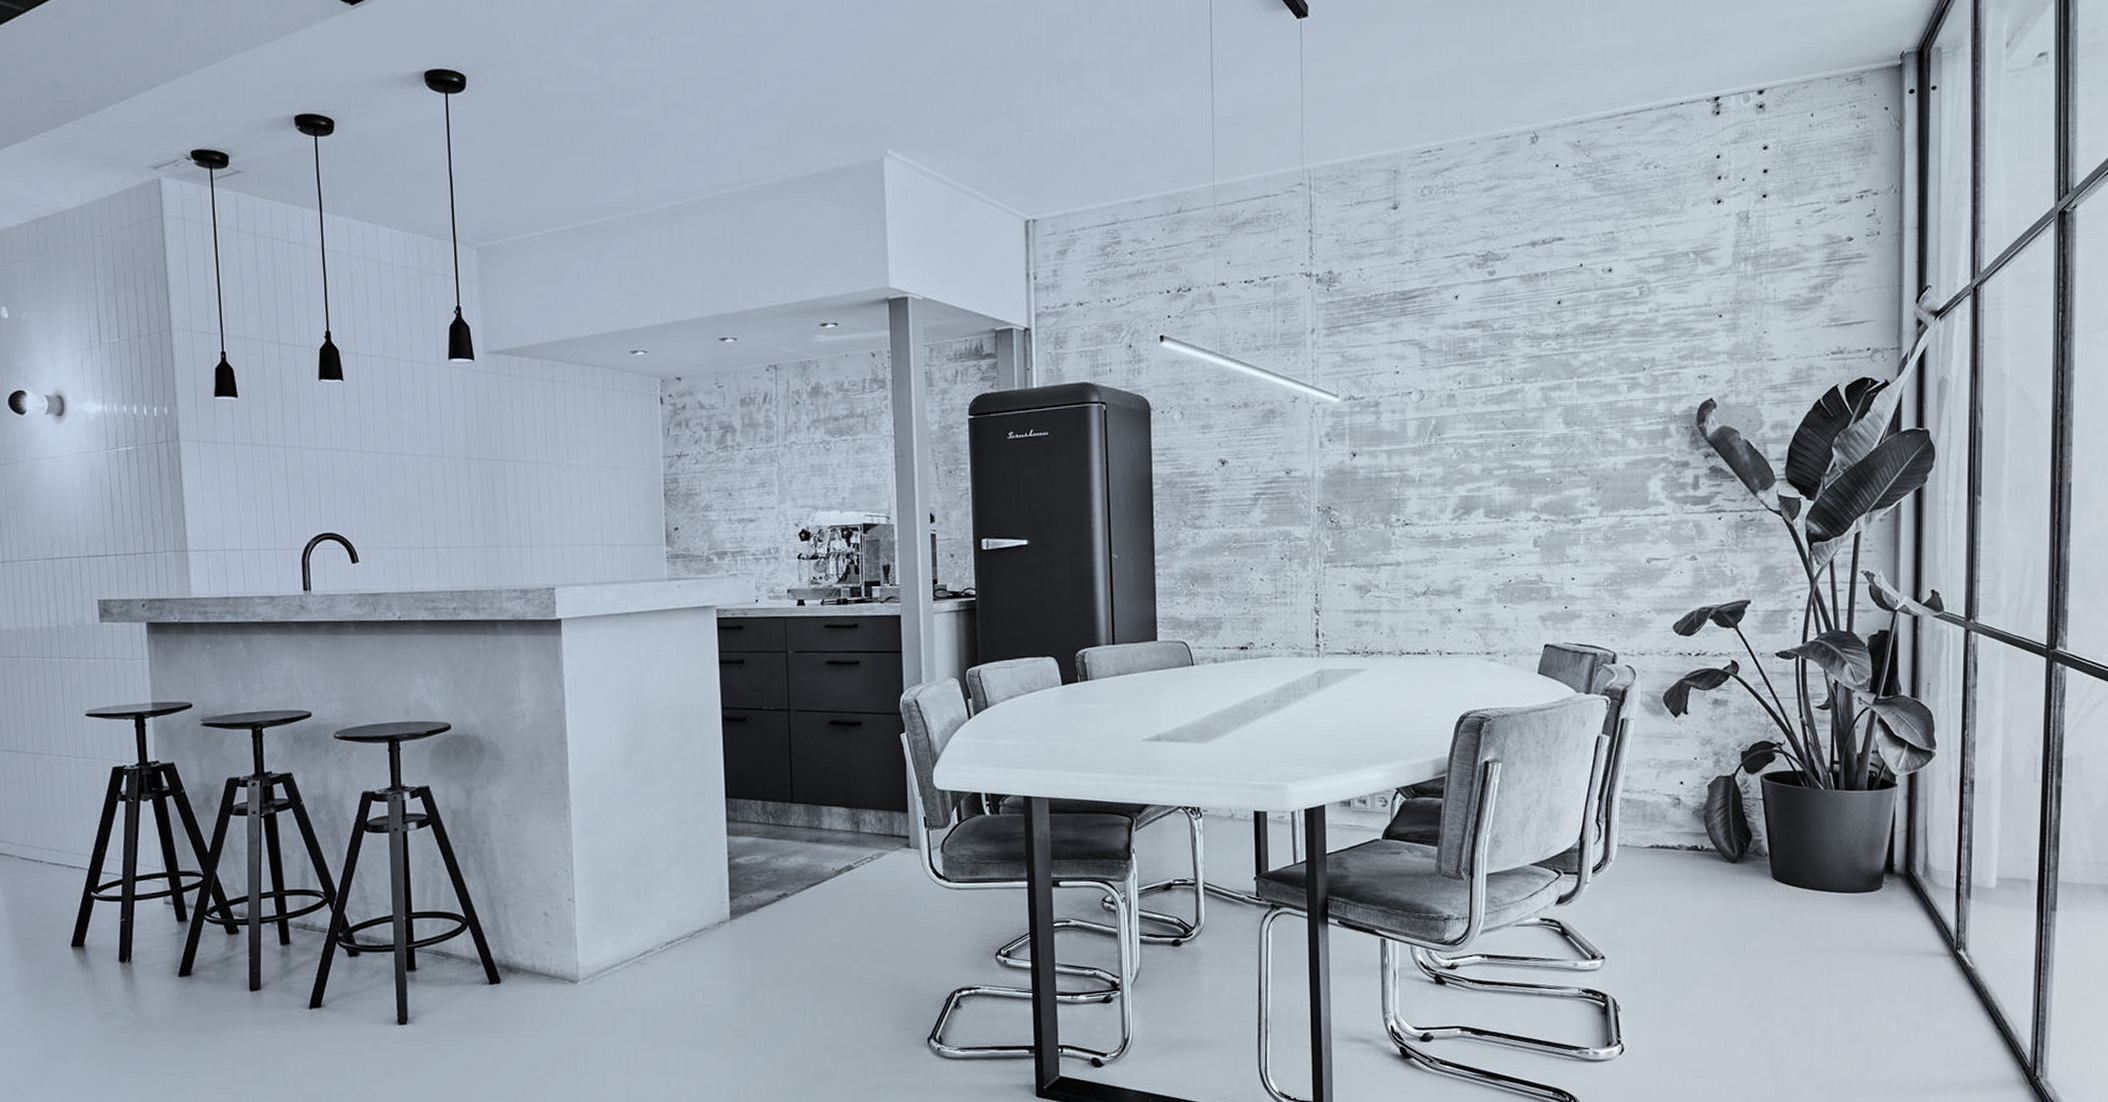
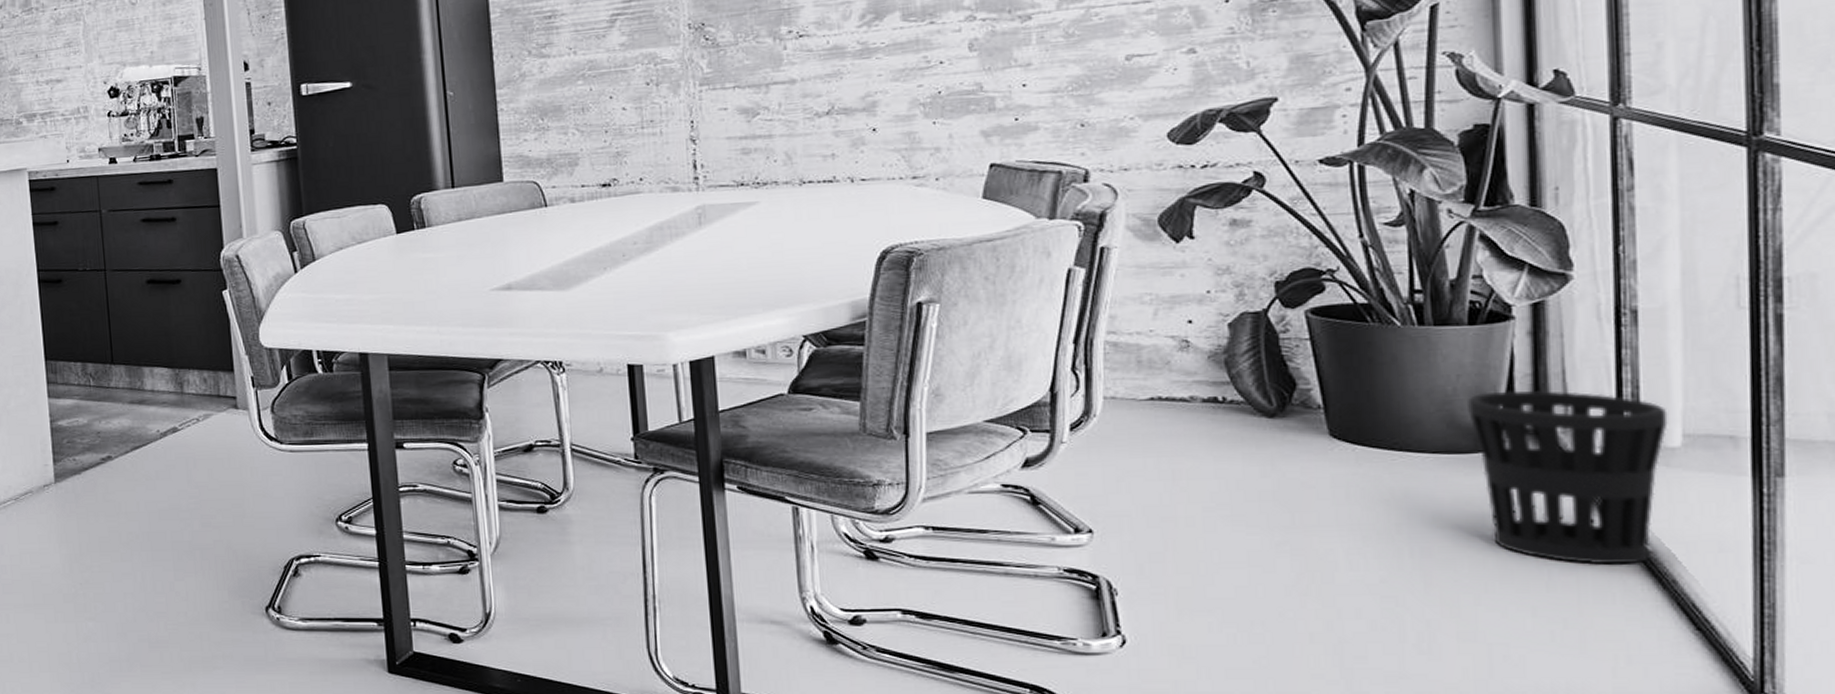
wastebasket: none [1864,842,1989,980] -> present [1468,390,1668,565]

